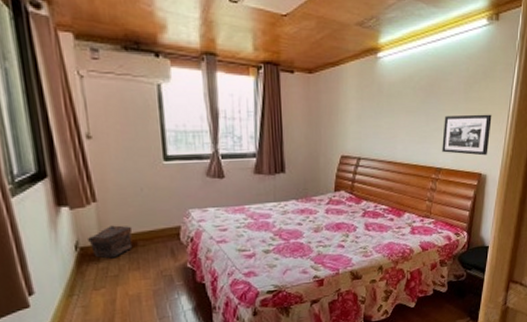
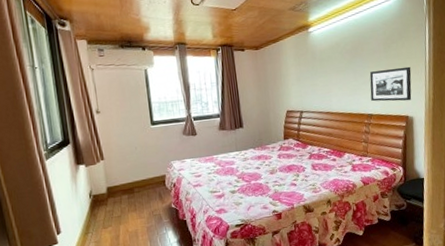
pouch: present [88,225,133,259] -> none [98,176,131,203]

